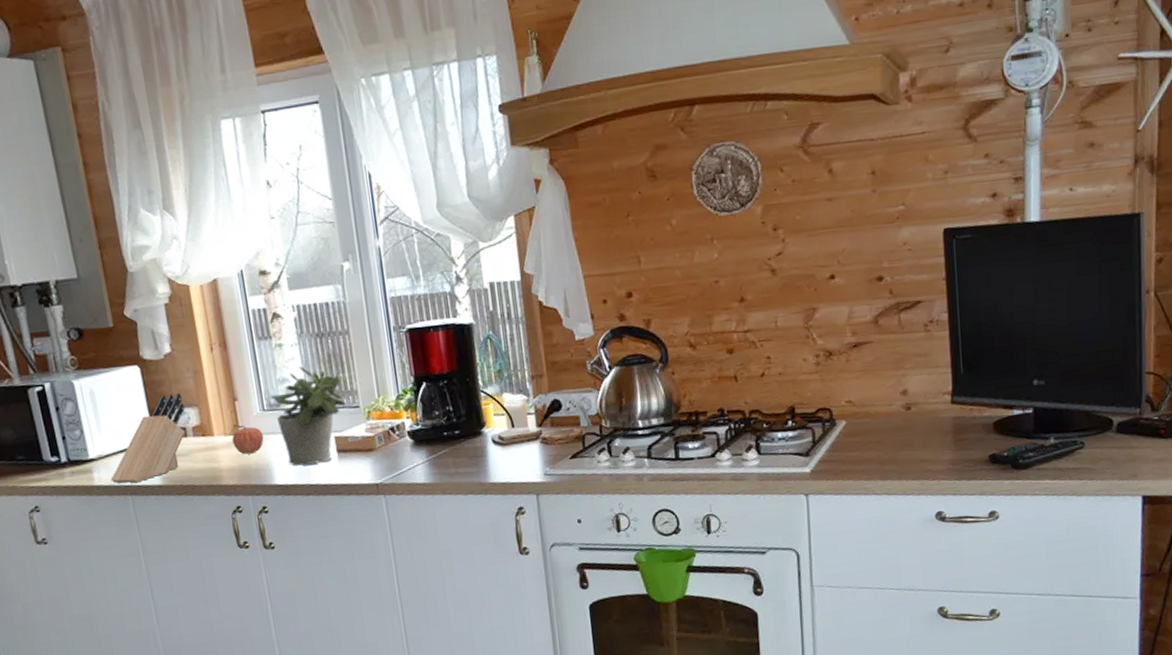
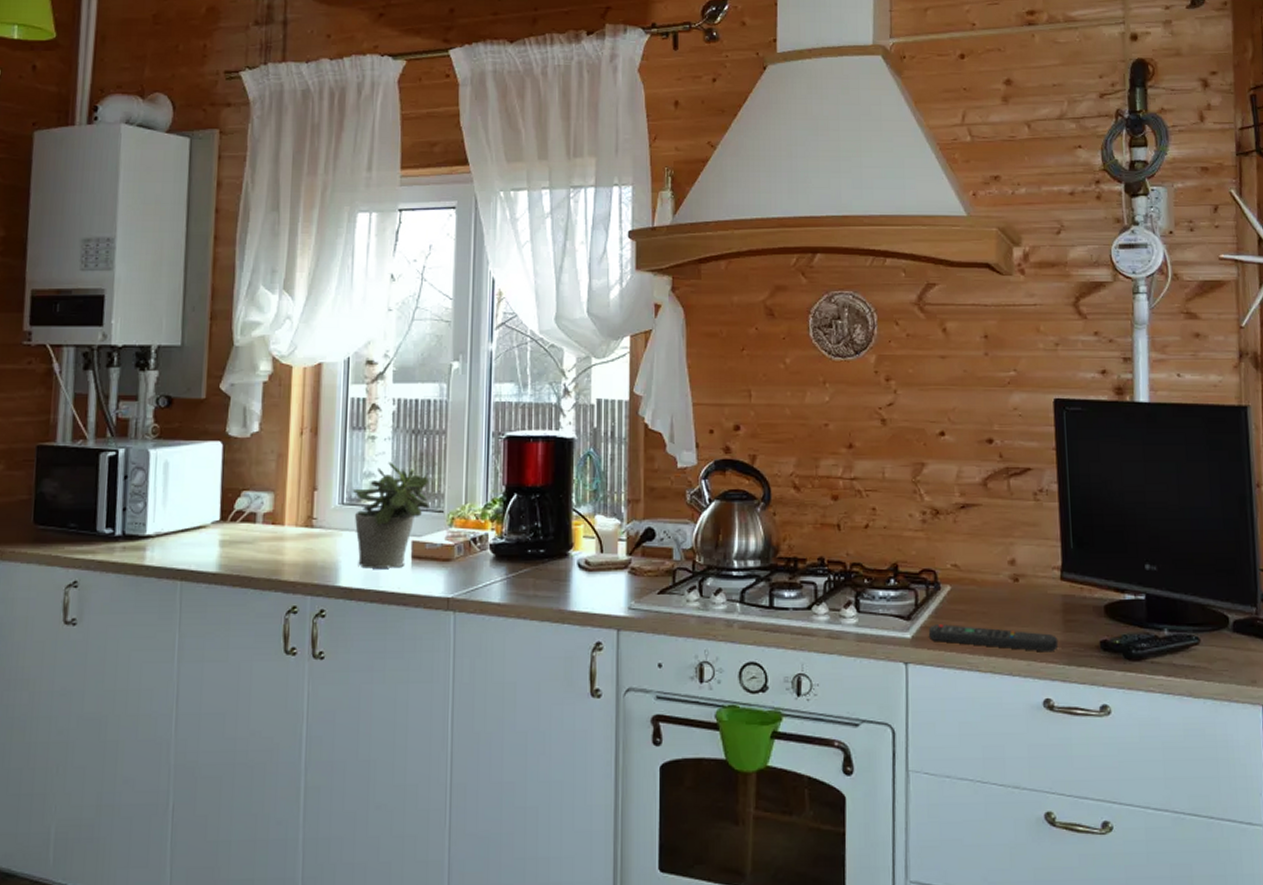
knife block: present [110,393,186,483] -> none [163,476,260,568]
apple: present [232,426,264,455] -> none [302,518,337,550]
remote control: none [826,453,950,473] -> present [928,624,1059,652]

